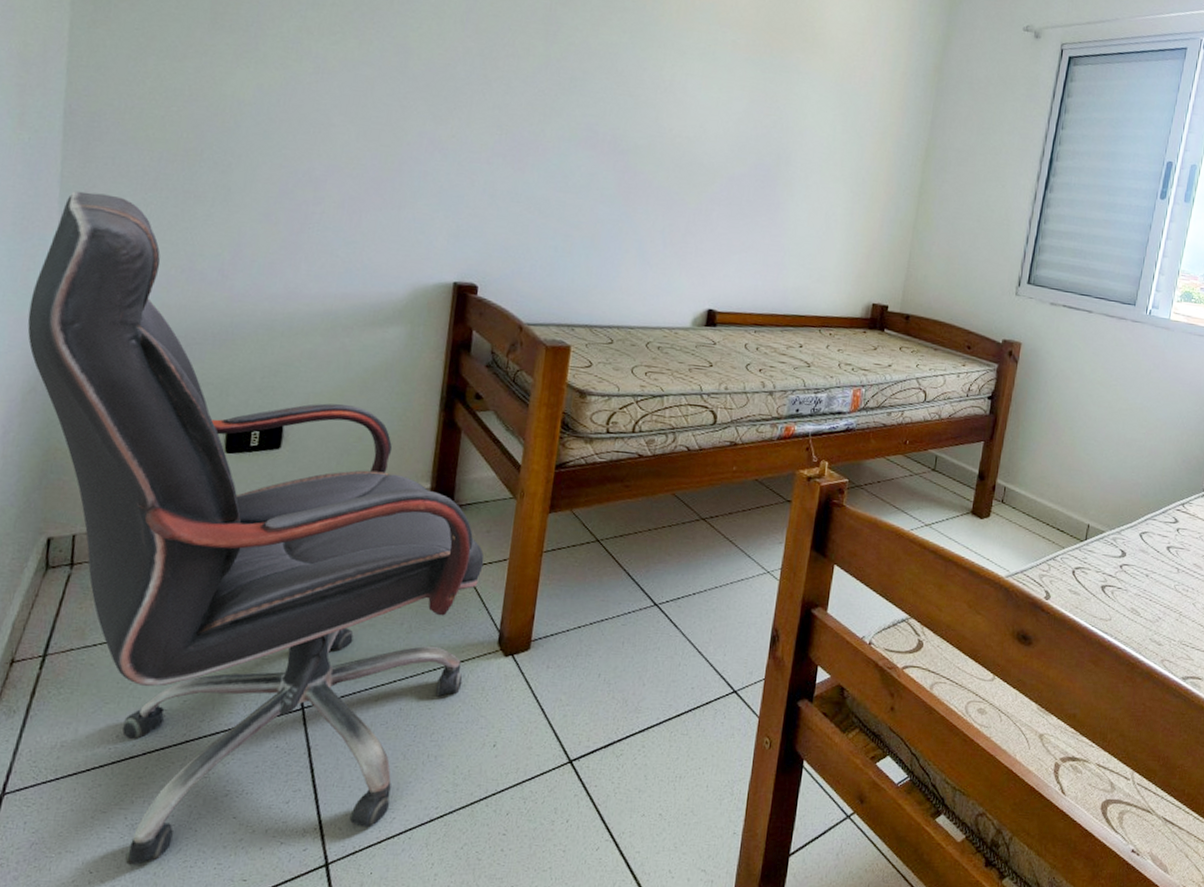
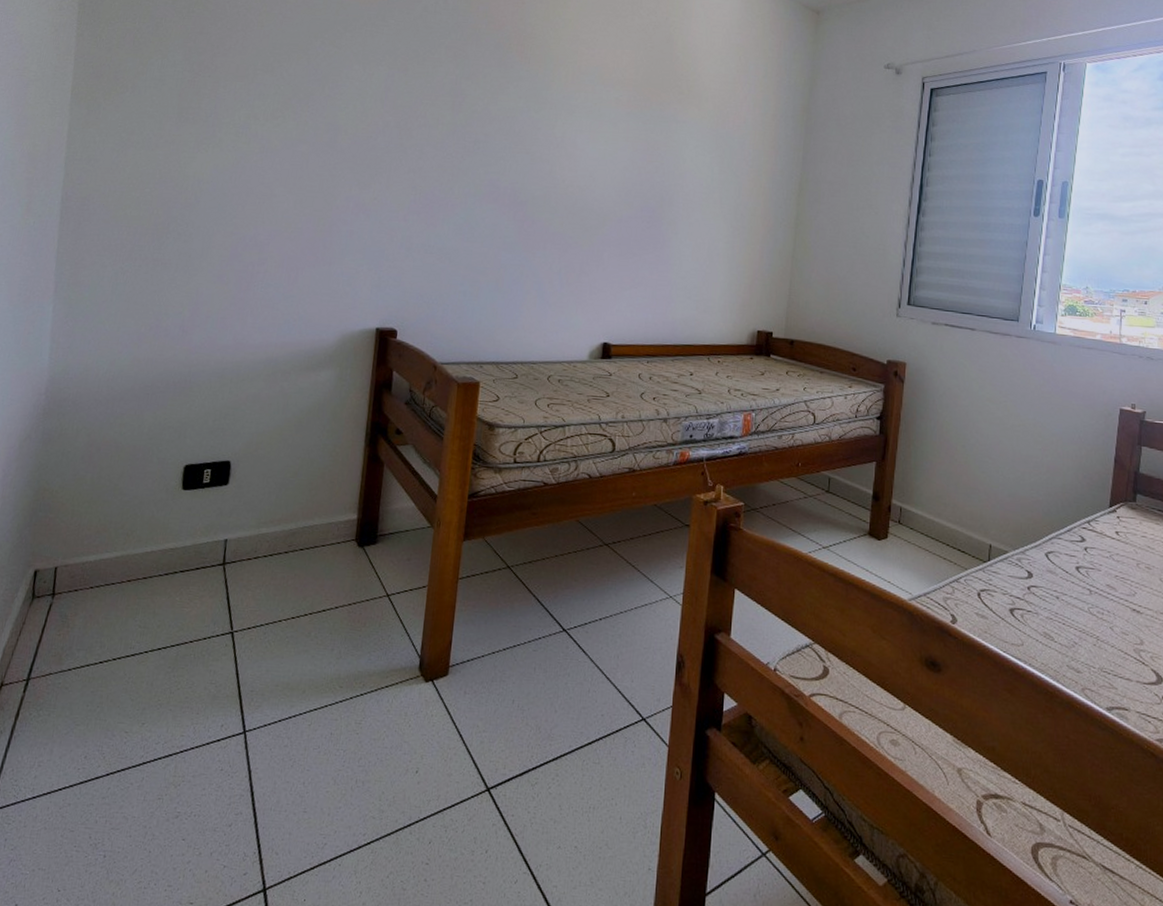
office chair: present [27,190,484,865] -> none [26,264,406,884]

